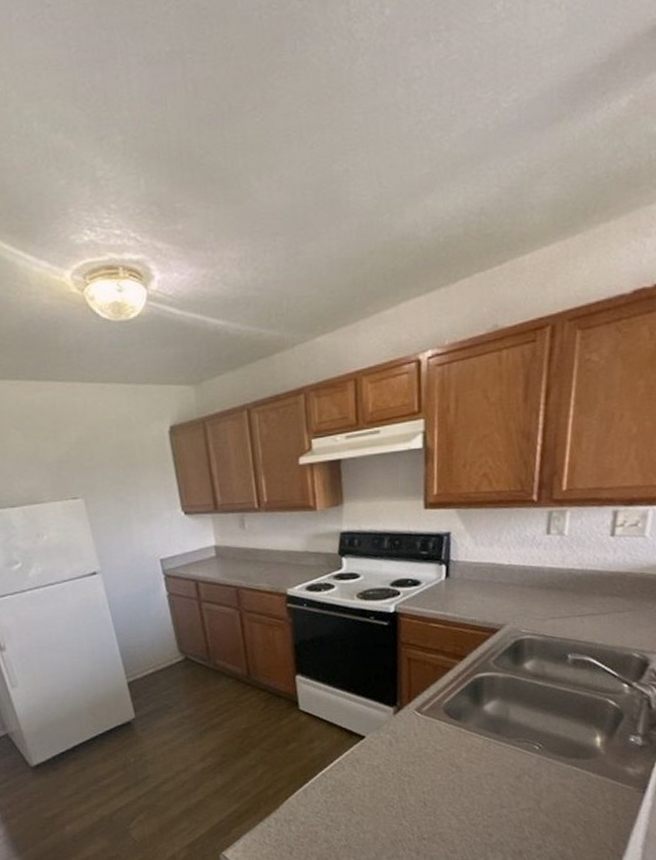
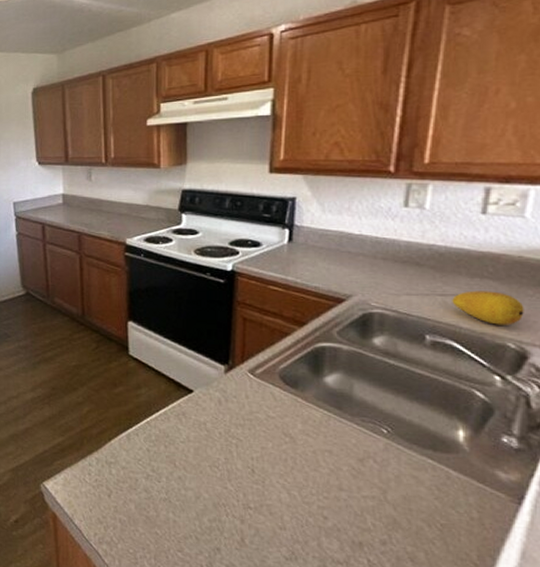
fruit: none [588,607,646,638] -> present [452,290,524,325]

